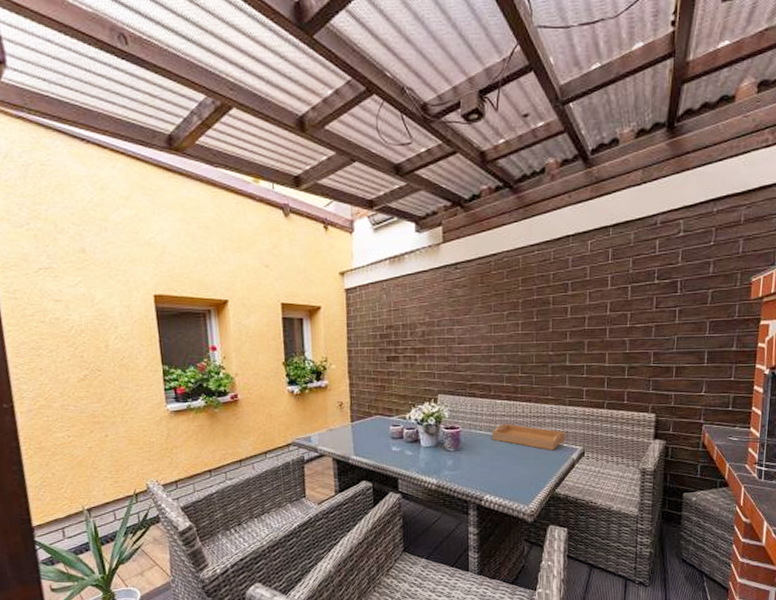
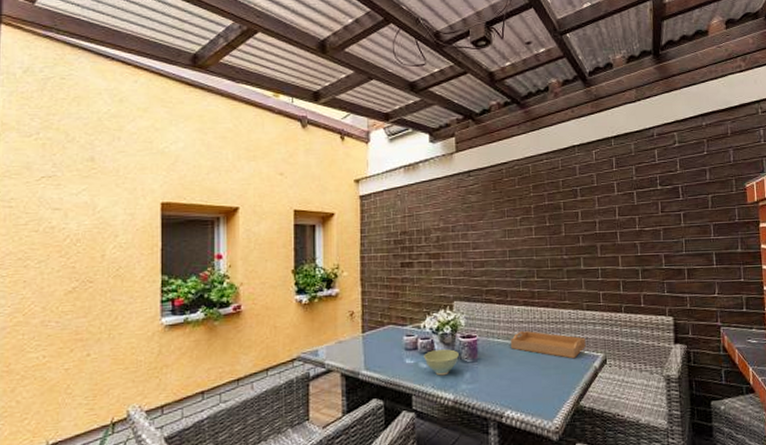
bowl: none [409,439,442,463] -> present [424,349,459,376]

